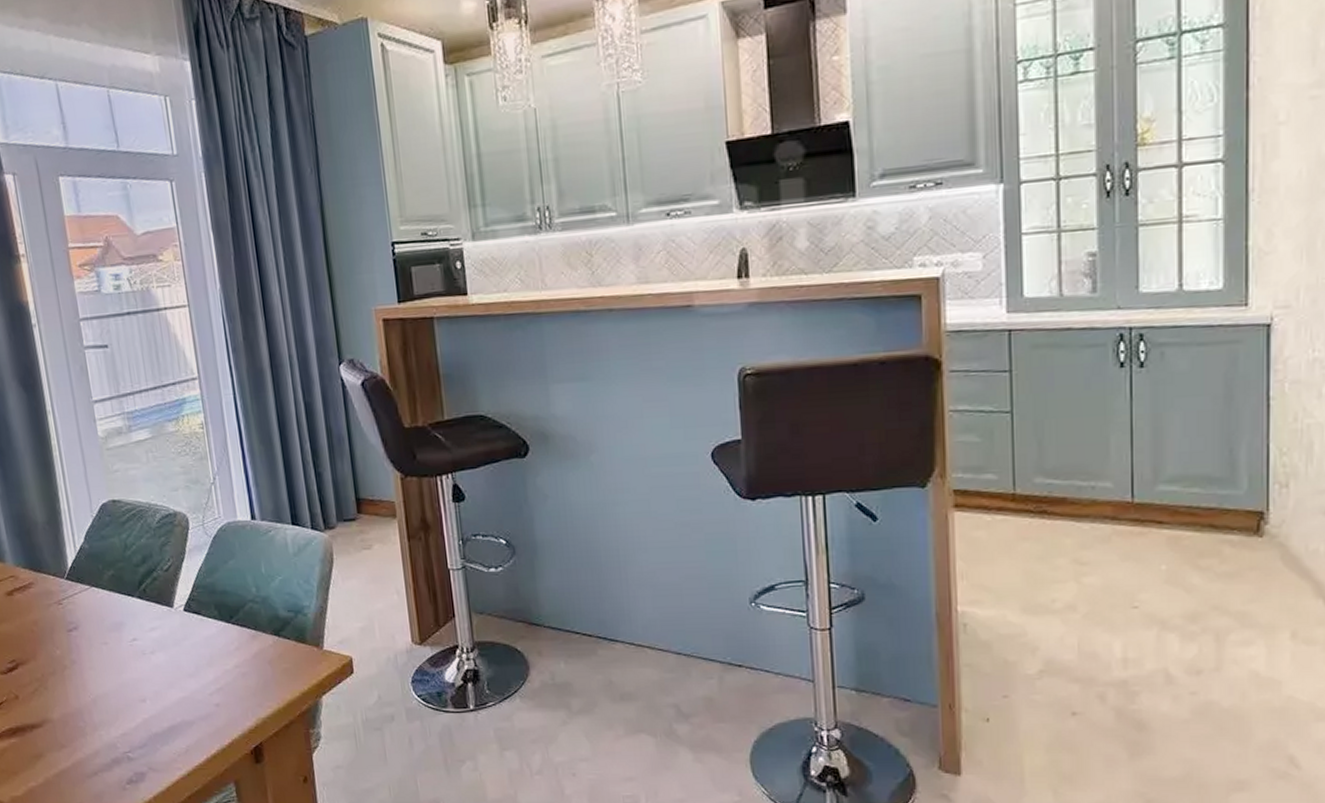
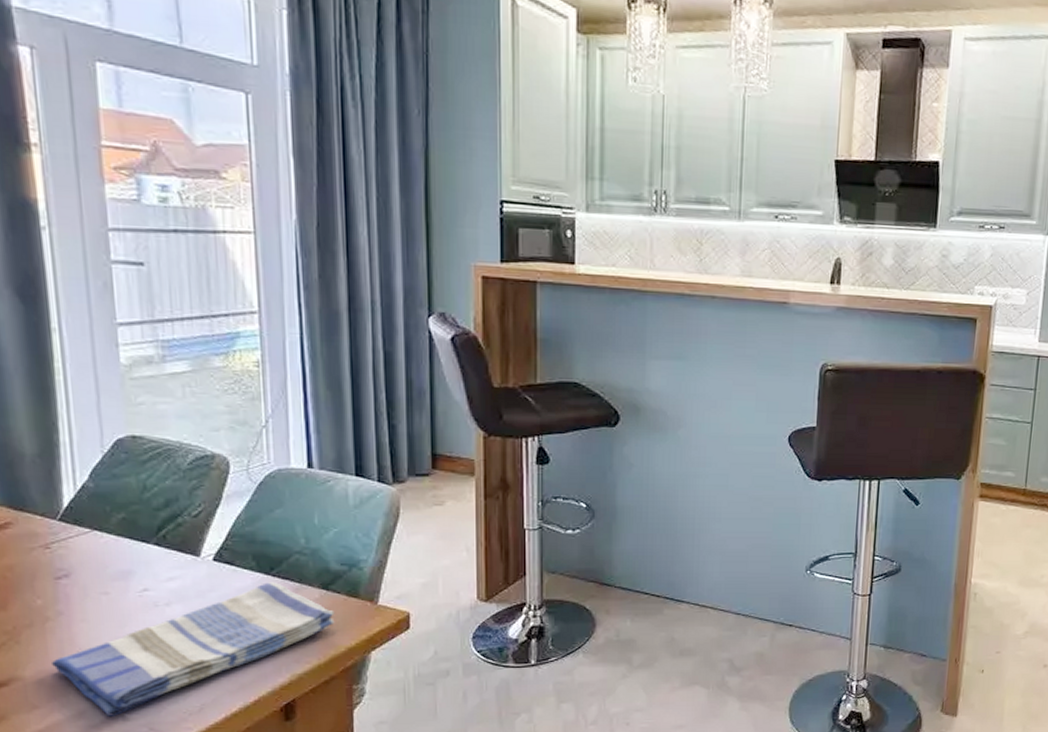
dish towel: none [72,630,288,756] -> present [52,582,335,716]

